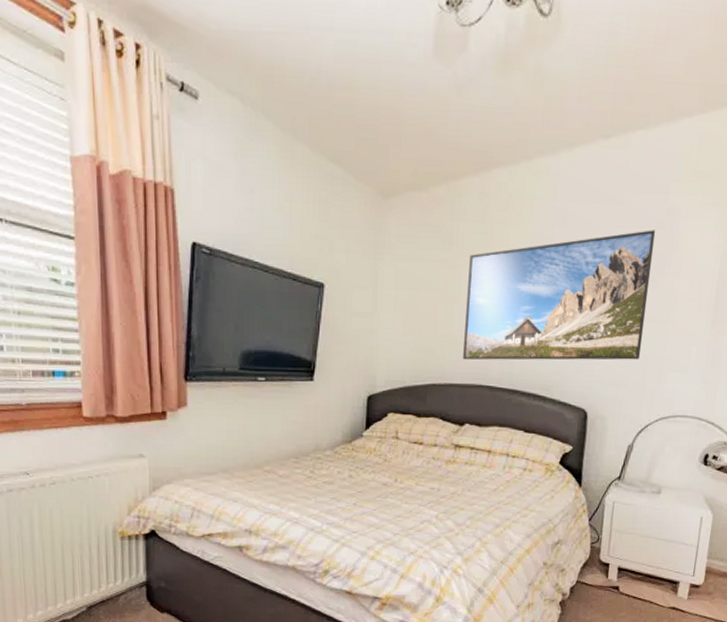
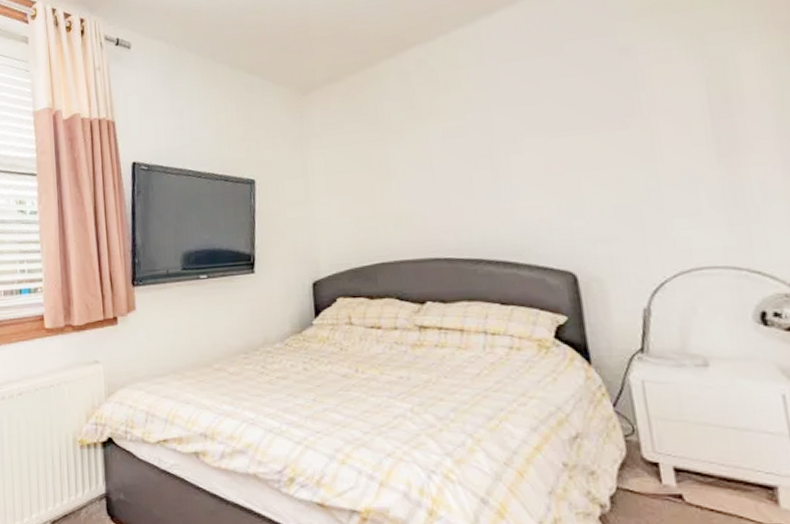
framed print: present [463,230,656,360] -> none [400,71,630,235]

